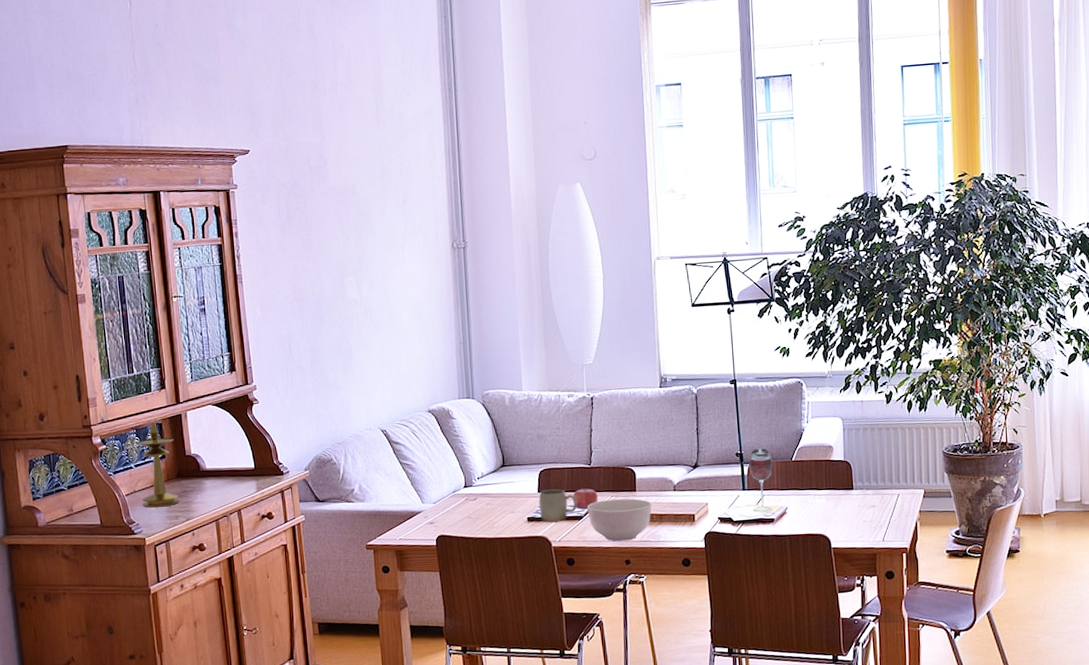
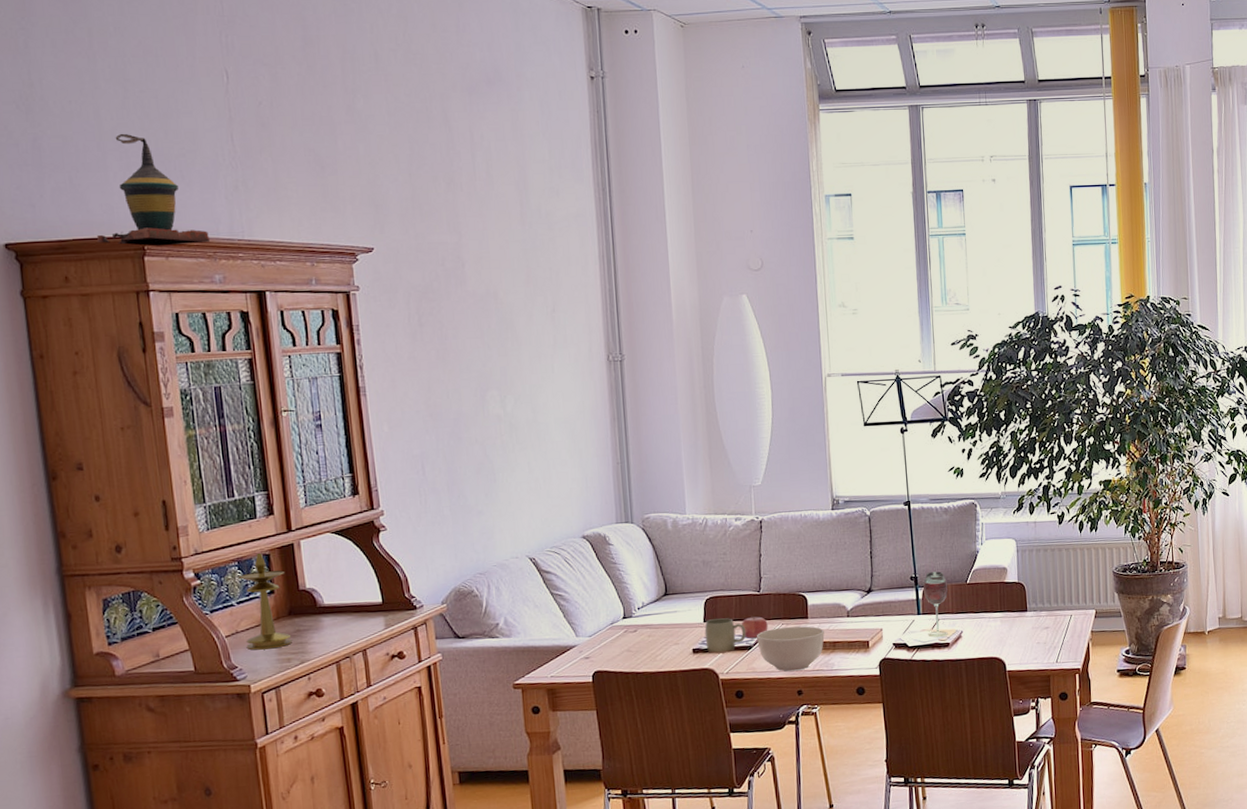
decorative basket: none [26,58,116,155] -> present [96,133,211,247]

